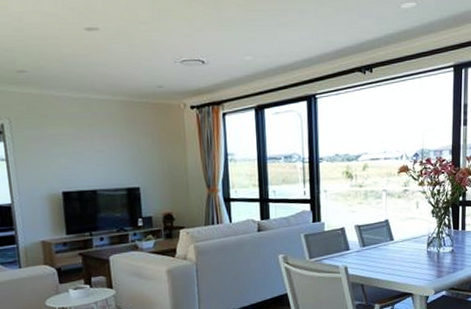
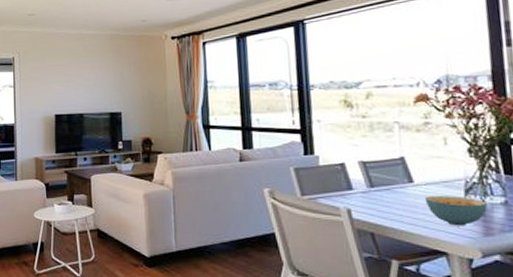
cereal bowl: none [400,249,440,272] -> present [424,196,487,226]

